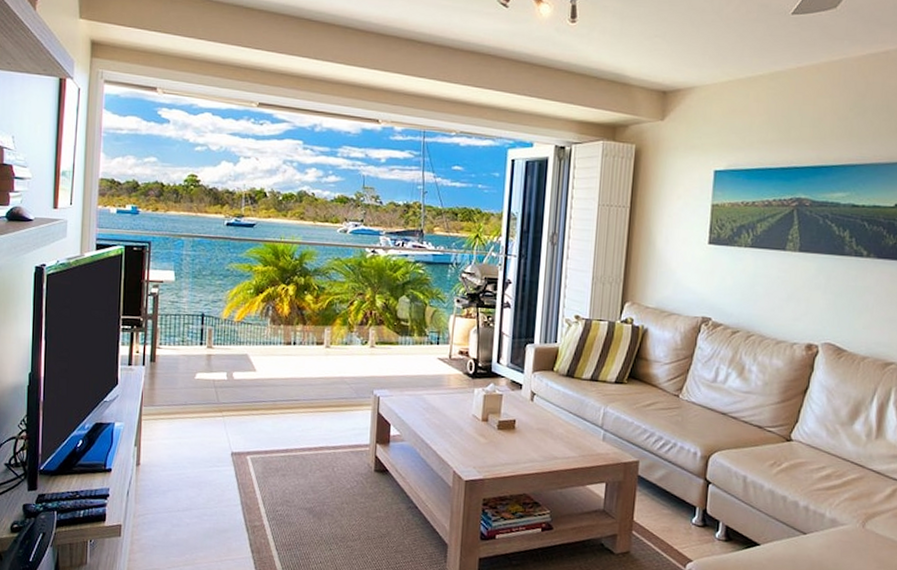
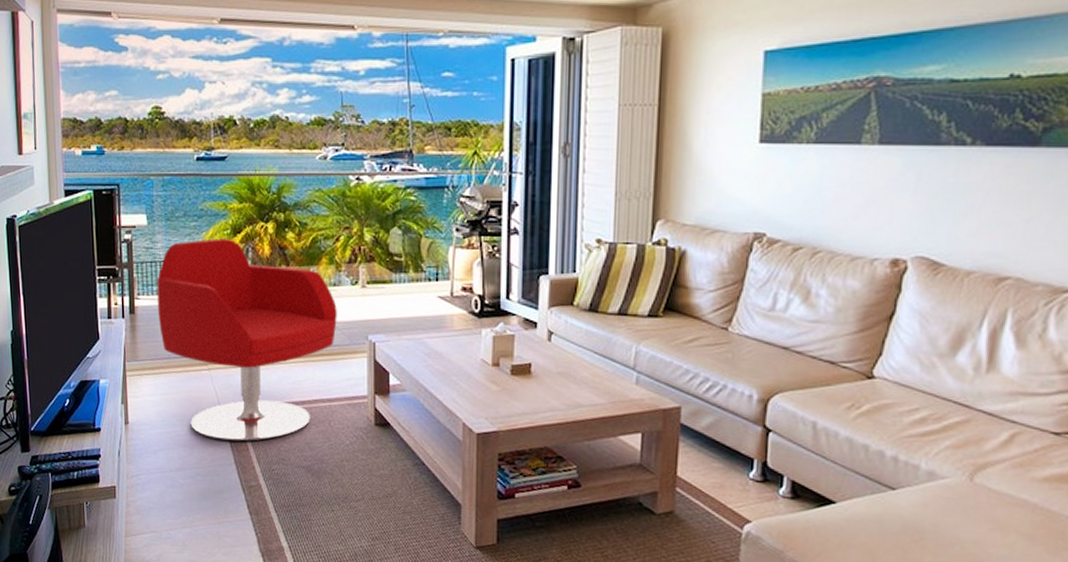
armchair: none [178,296,347,484] -> present [156,238,337,441]

